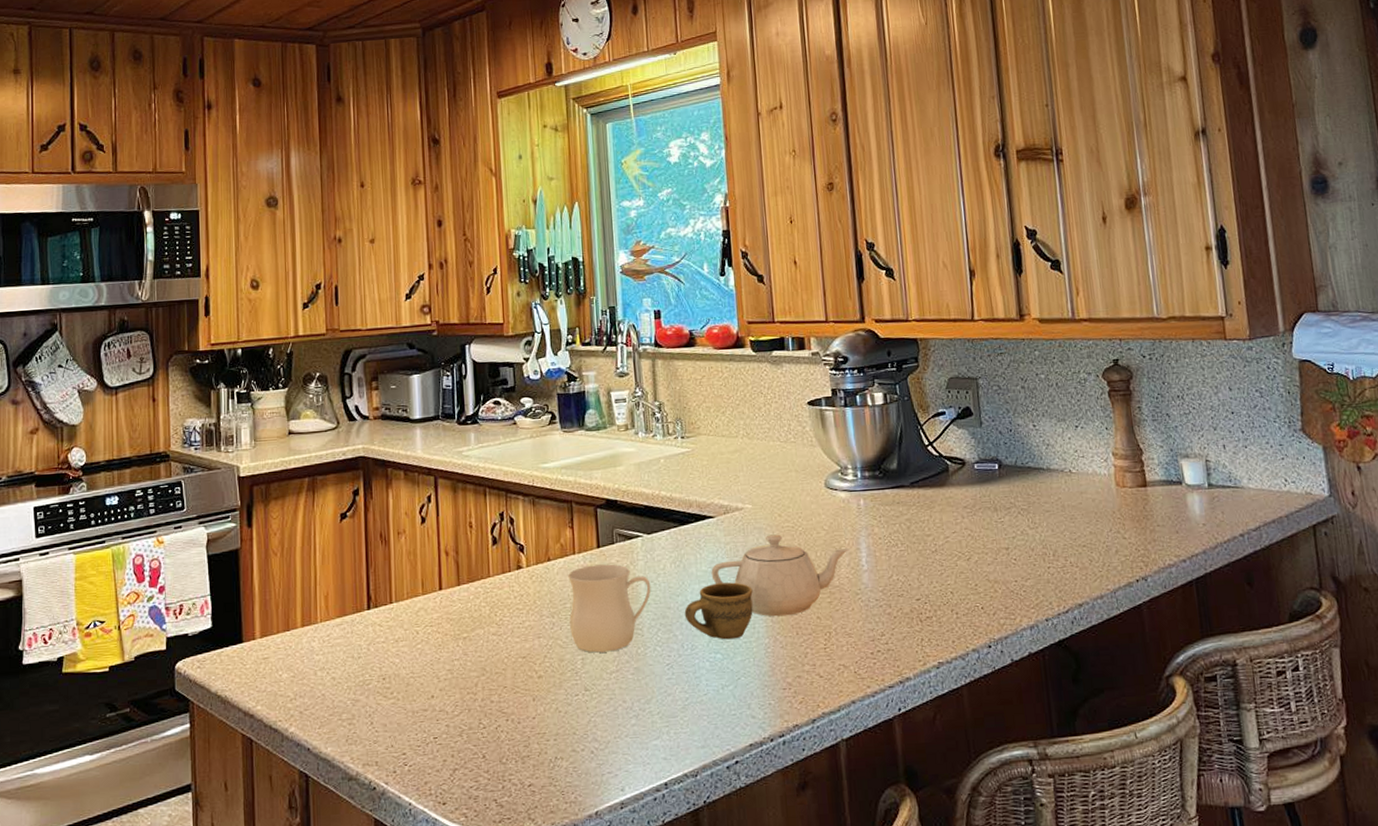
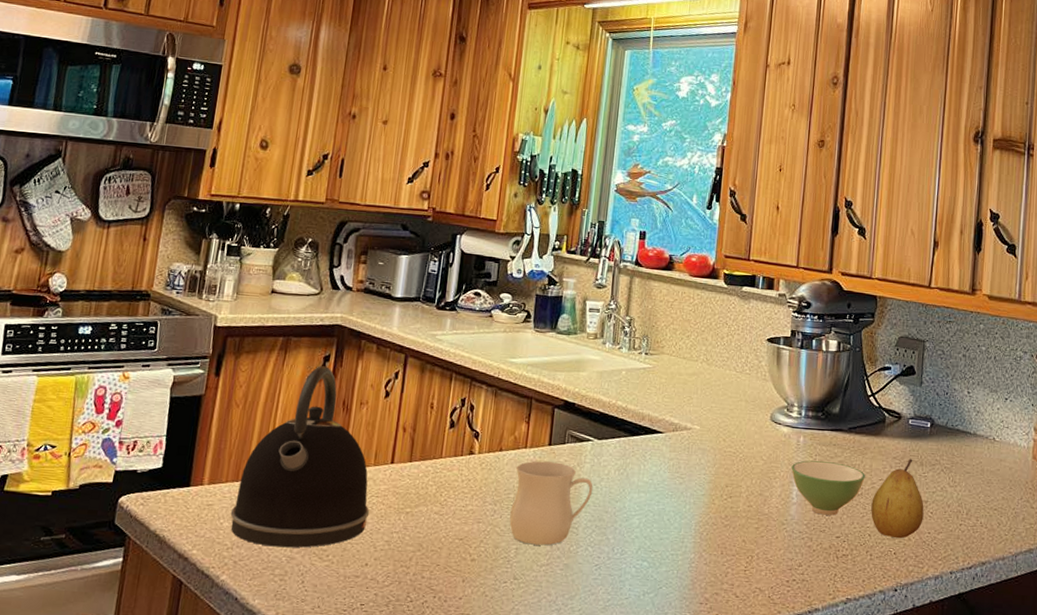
kettle: none [287,501,427,692] -> present [230,366,370,548]
cup: present [684,582,753,640] -> none [619,495,687,550]
teapot: present [711,534,849,617] -> none [651,457,783,536]
bowl: none [855,521,937,579] -> present [791,460,865,516]
fruit: none [948,505,1007,592] -> present [871,459,924,539]

